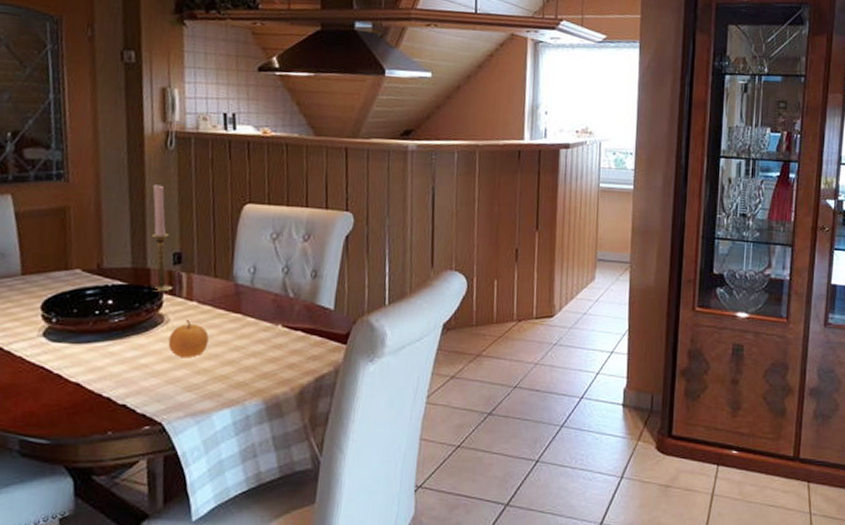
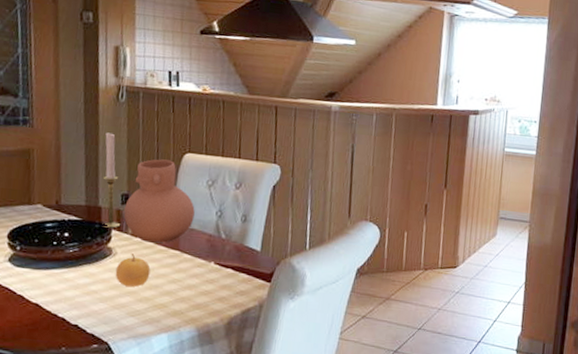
vase: none [176,211,258,306] -> present [123,159,195,243]

